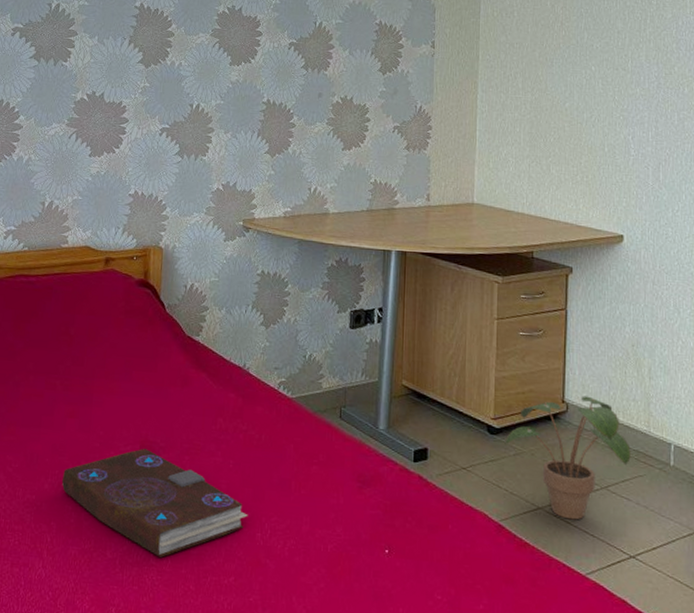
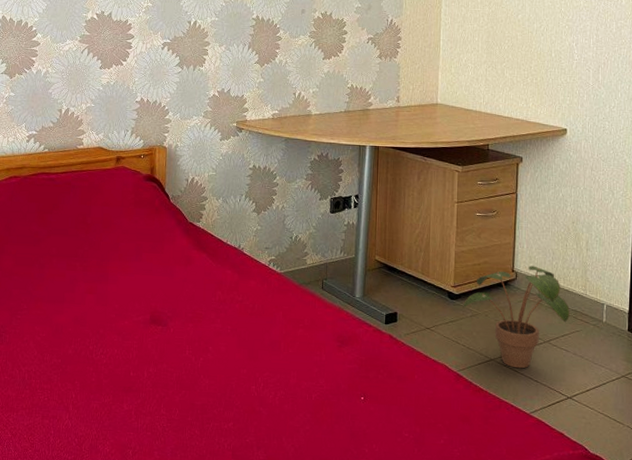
book: present [61,448,248,557] -> none [83,318,244,408]

